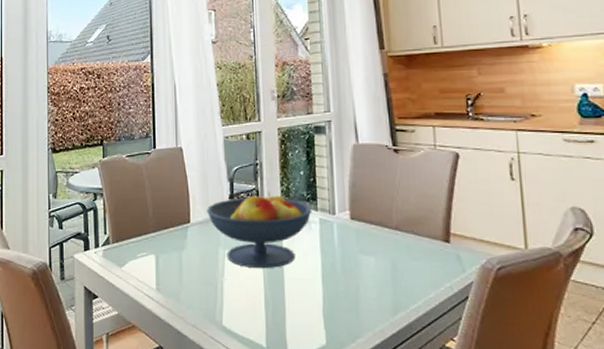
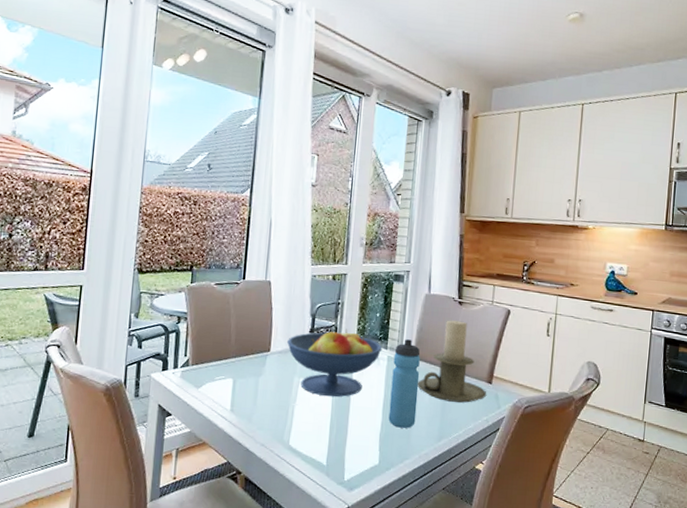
water bottle: none [326,198,363,301] -> present [388,339,420,428]
candle holder: none [359,171,446,267] -> present [417,320,487,403]

